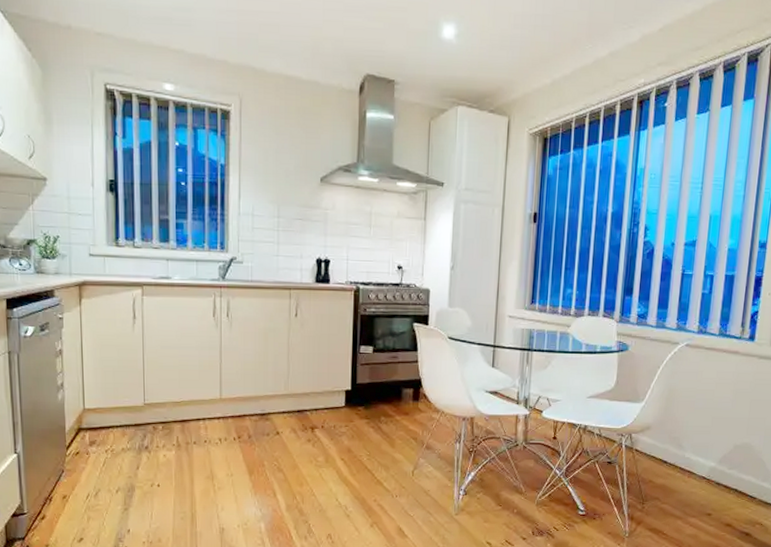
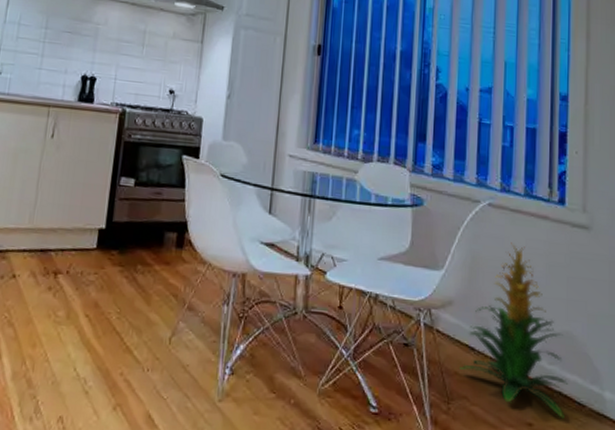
indoor plant: none [654,375,744,508] -> present [460,242,569,419]

